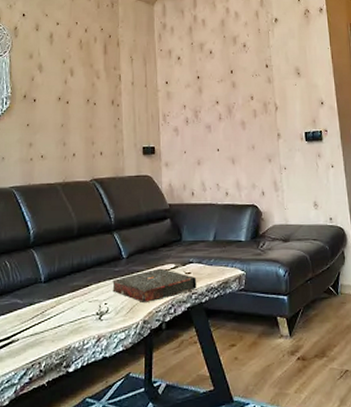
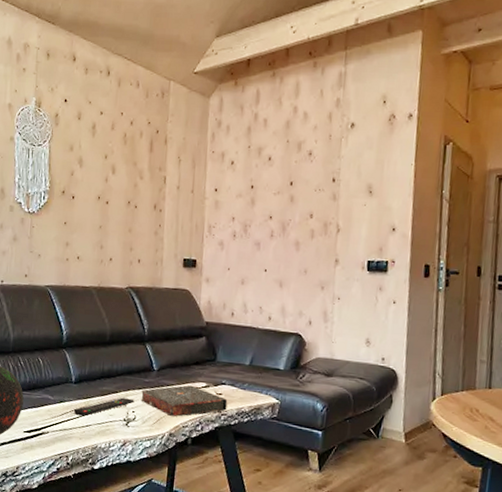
remote control: none [44,290,106,317] -> present [73,397,134,416]

